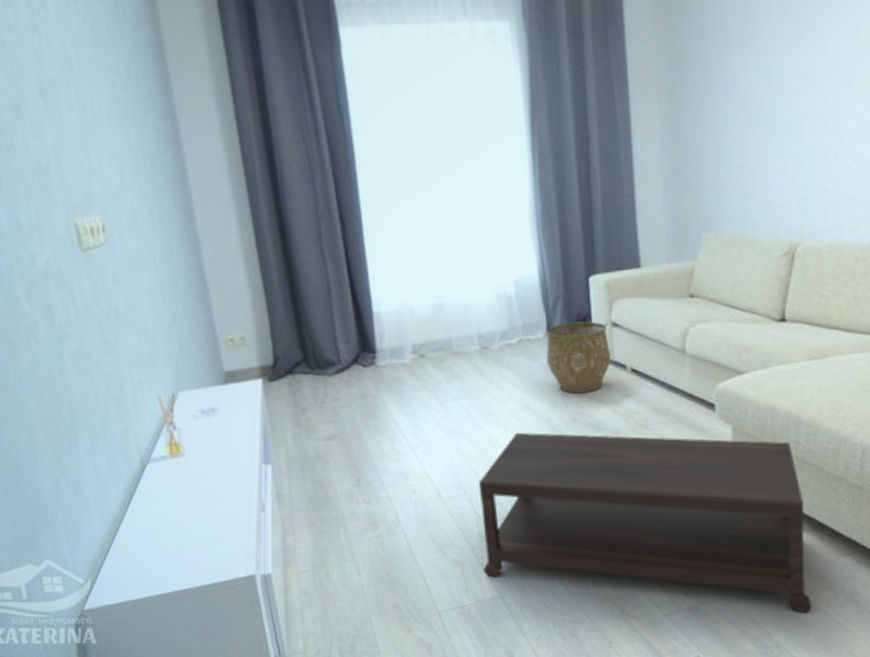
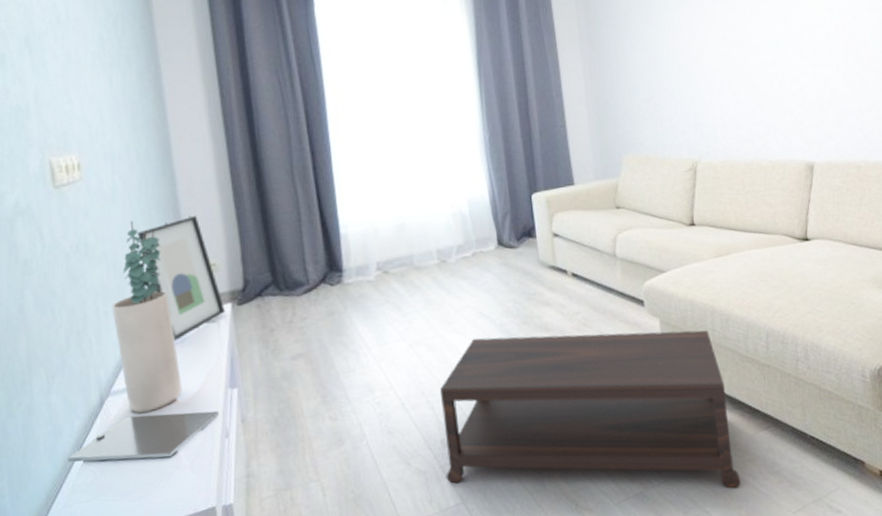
tablet: none [116,483,254,525] -> present [67,411,219,463]
vase: none [145,288,219,481] -> present [112,221,183,414]
picture frame: none [165,285,256,414] -> present [137,215,225,342]
basket: present [545,321,612,394] -> none [496,233,554,299]

